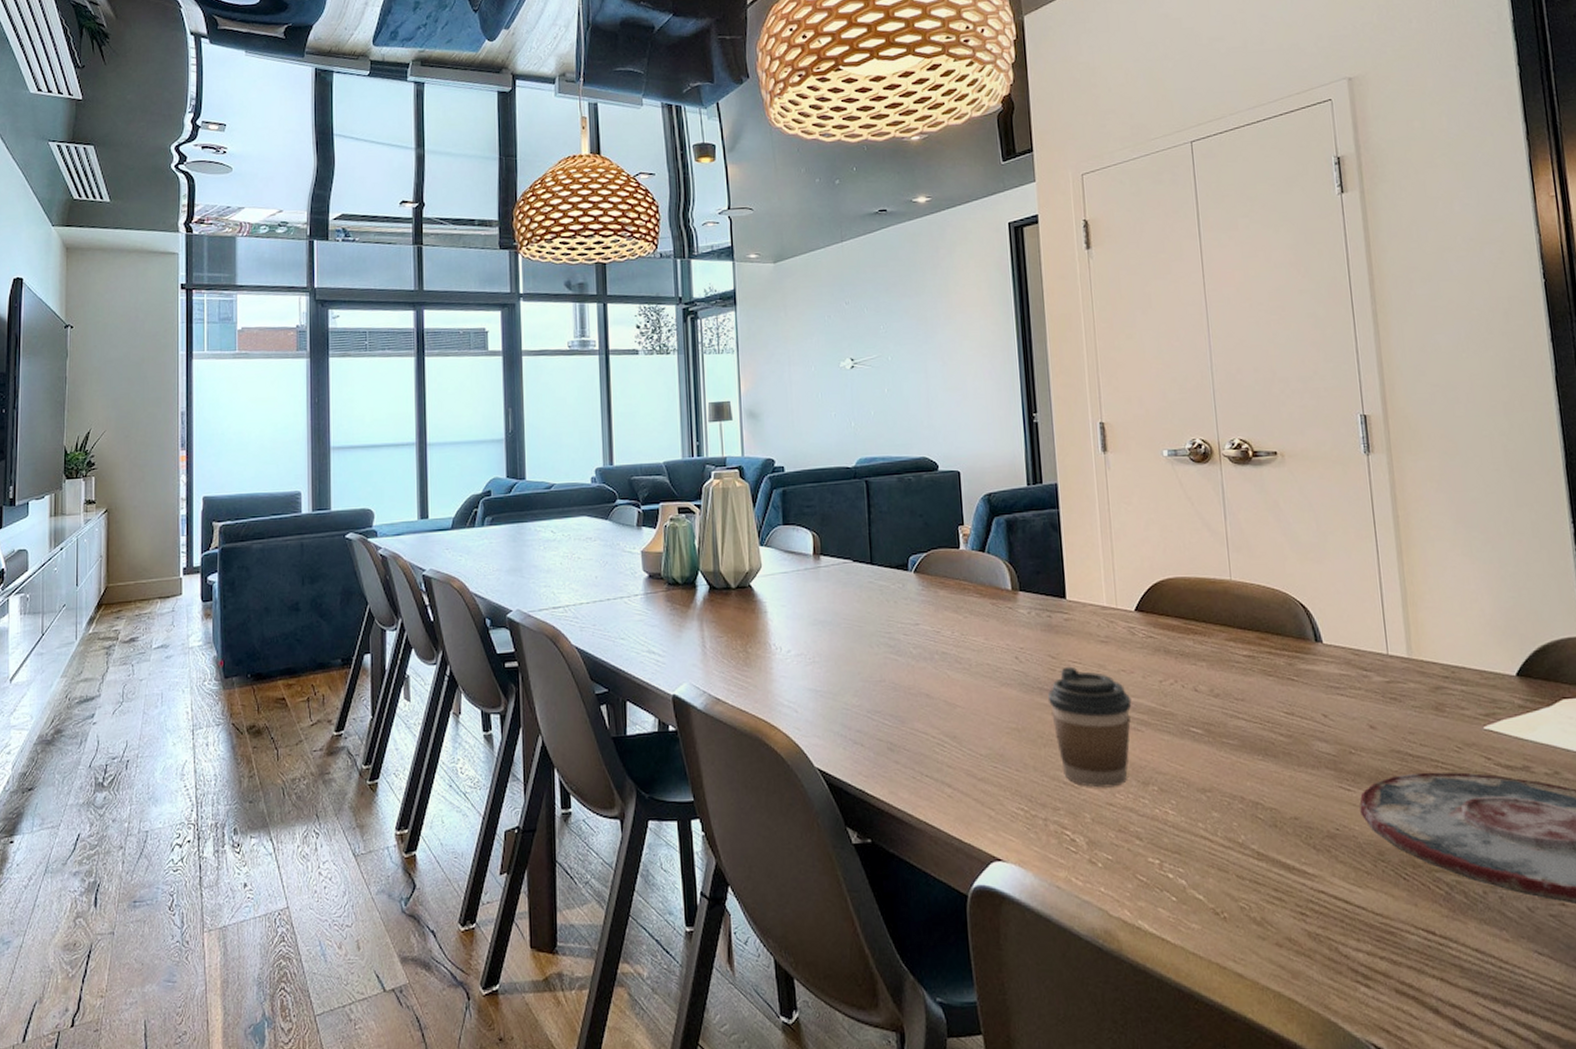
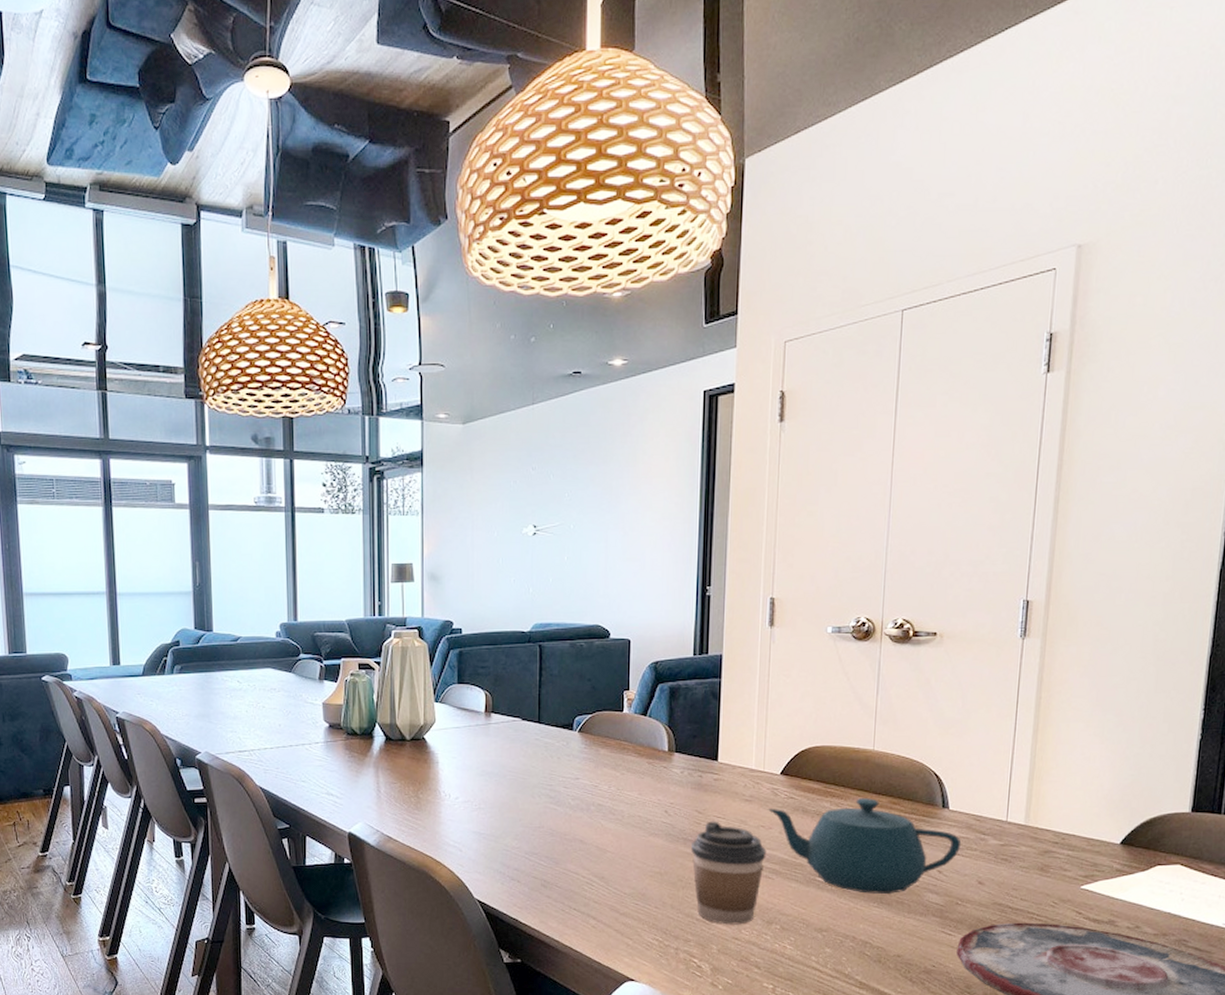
teapot: none [1126,634,1343,745] -> present [767,798,962,894]

